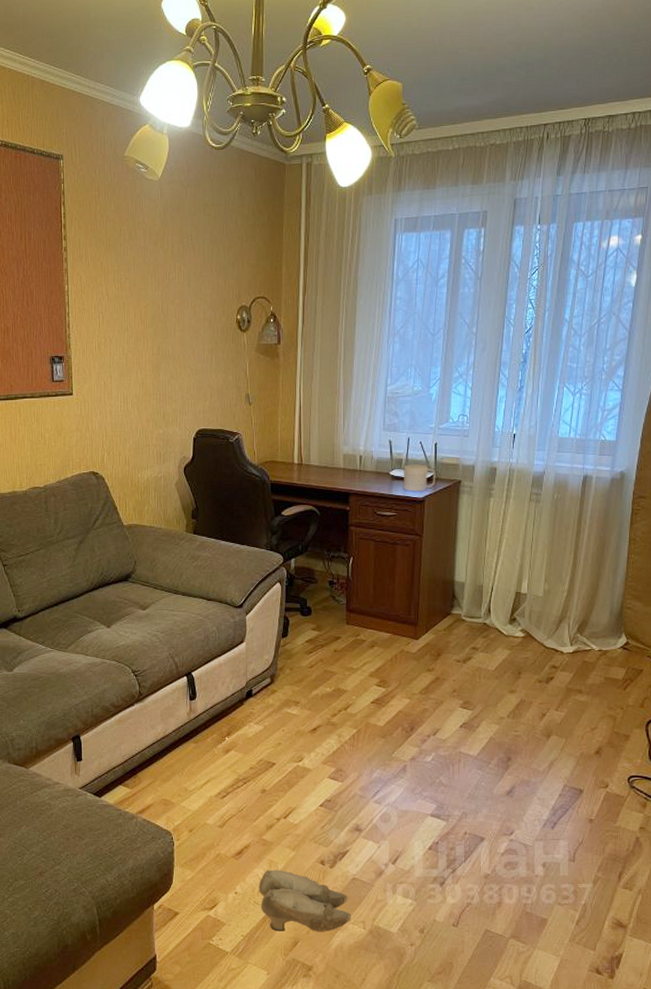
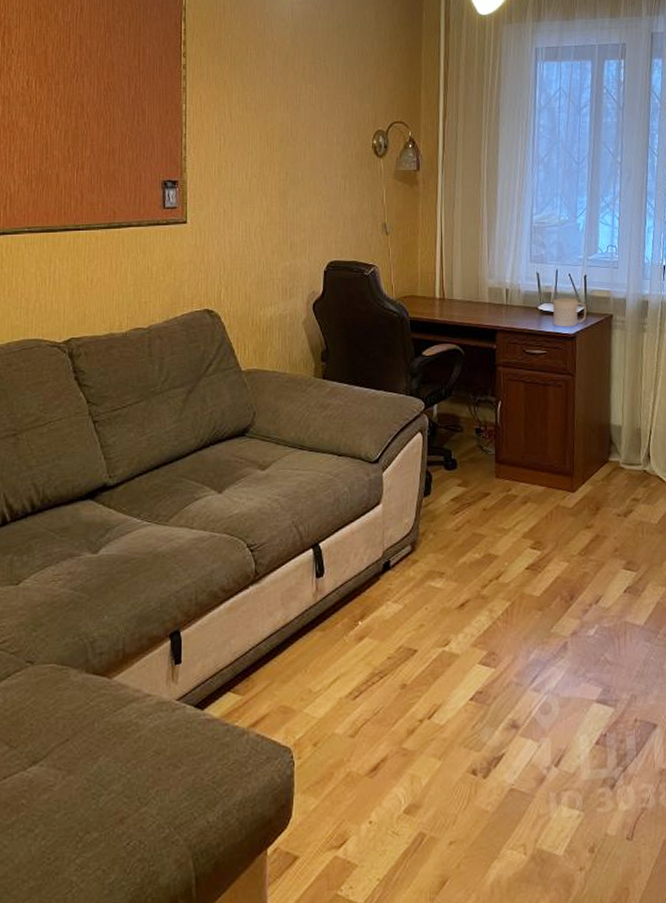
slippers: present [259,869,352,932] -> none [398,786,510,869]

